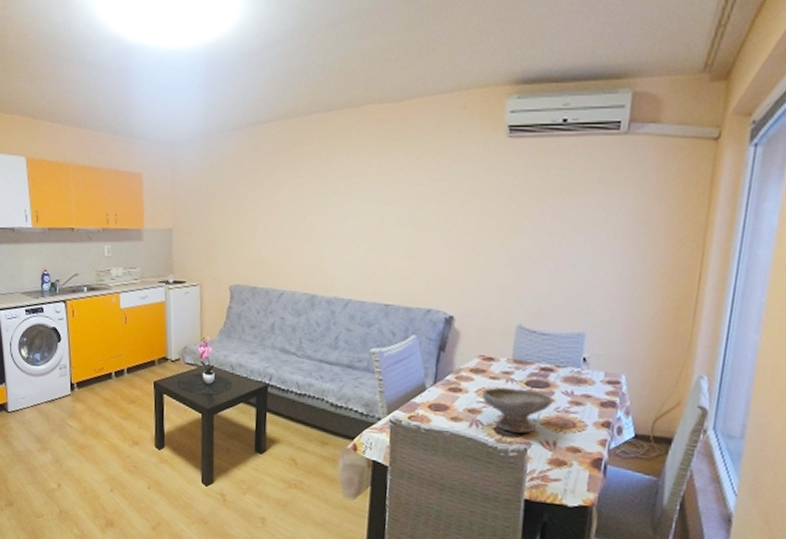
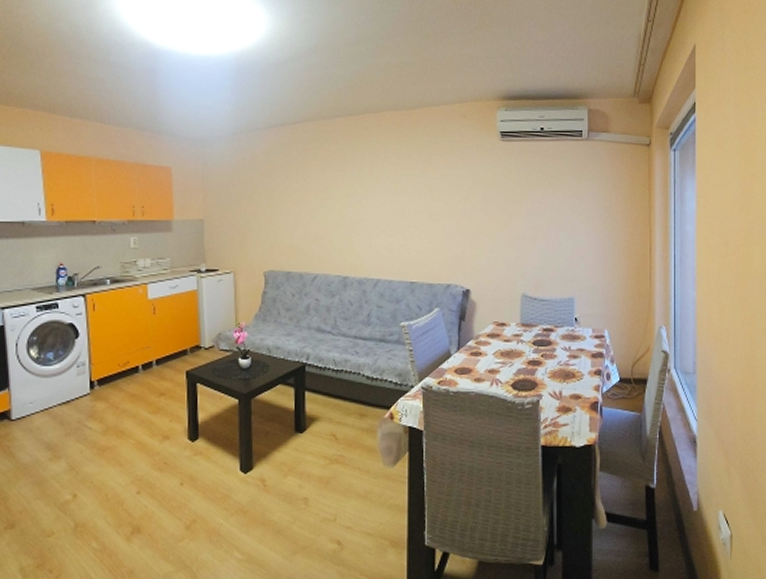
bowl: present [482,387,552,434] -> none [499,348,555,387]

